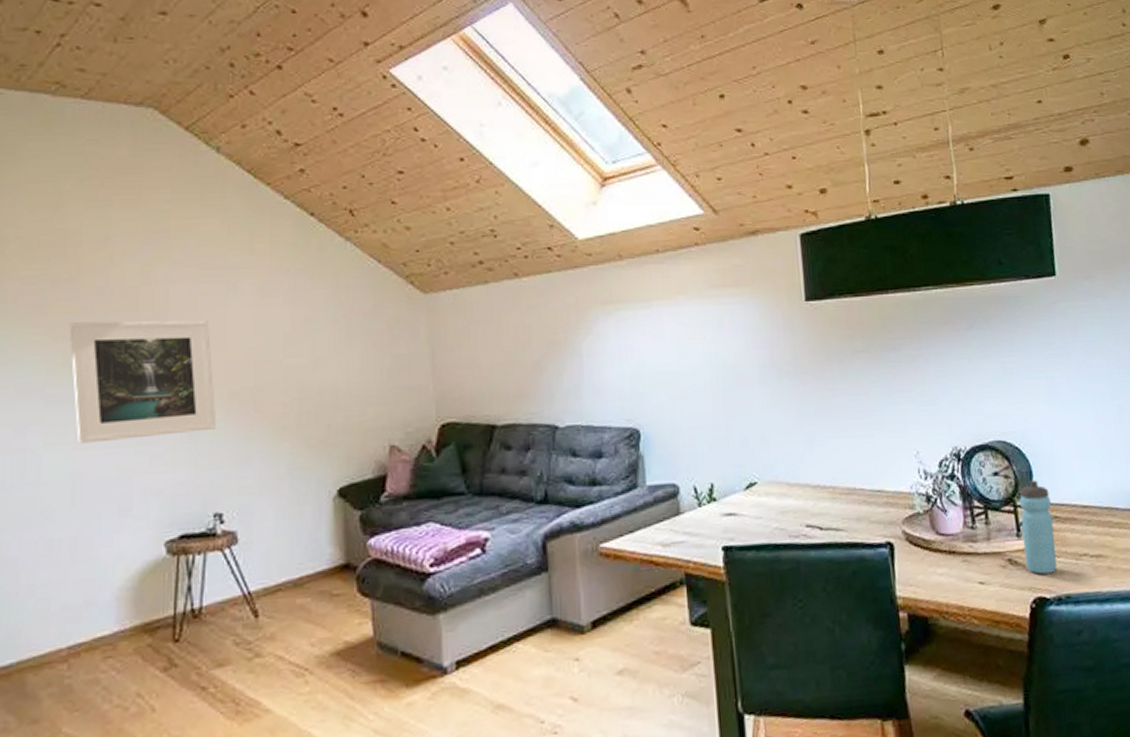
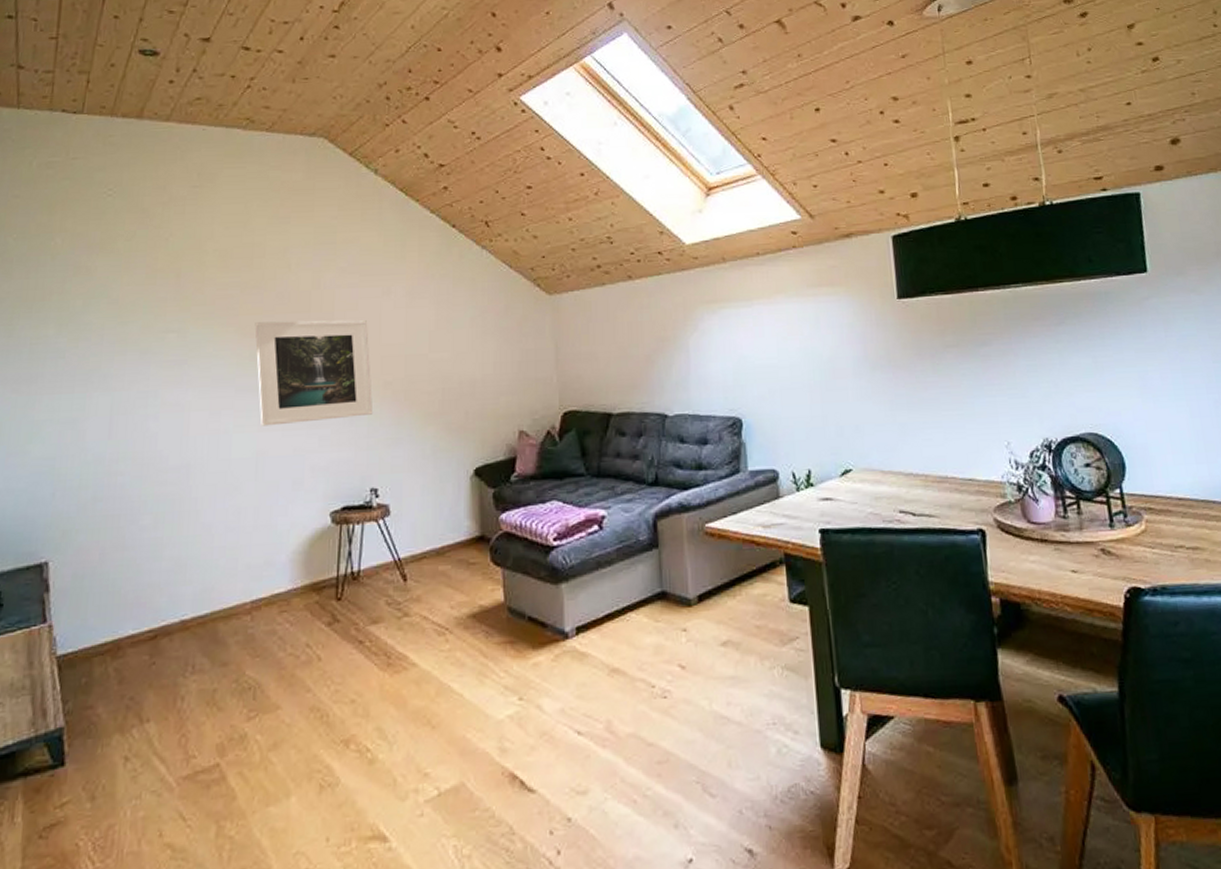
water bottle: present [1019,480,1057,574] -> none [1112,472,1152,565]

